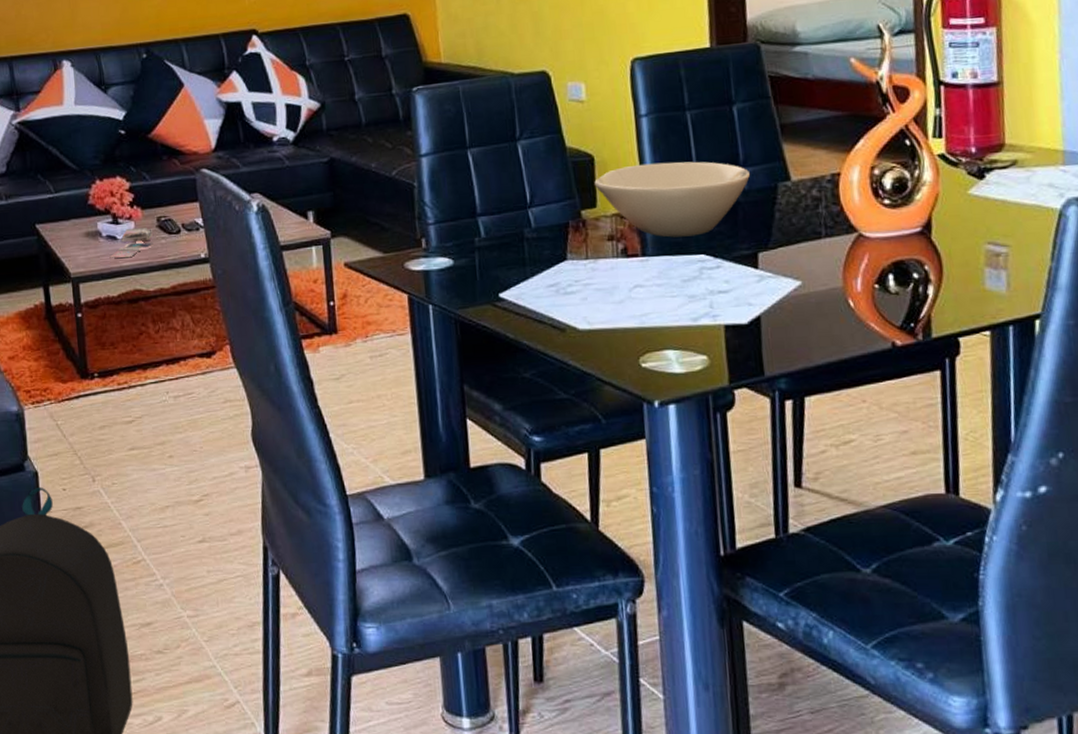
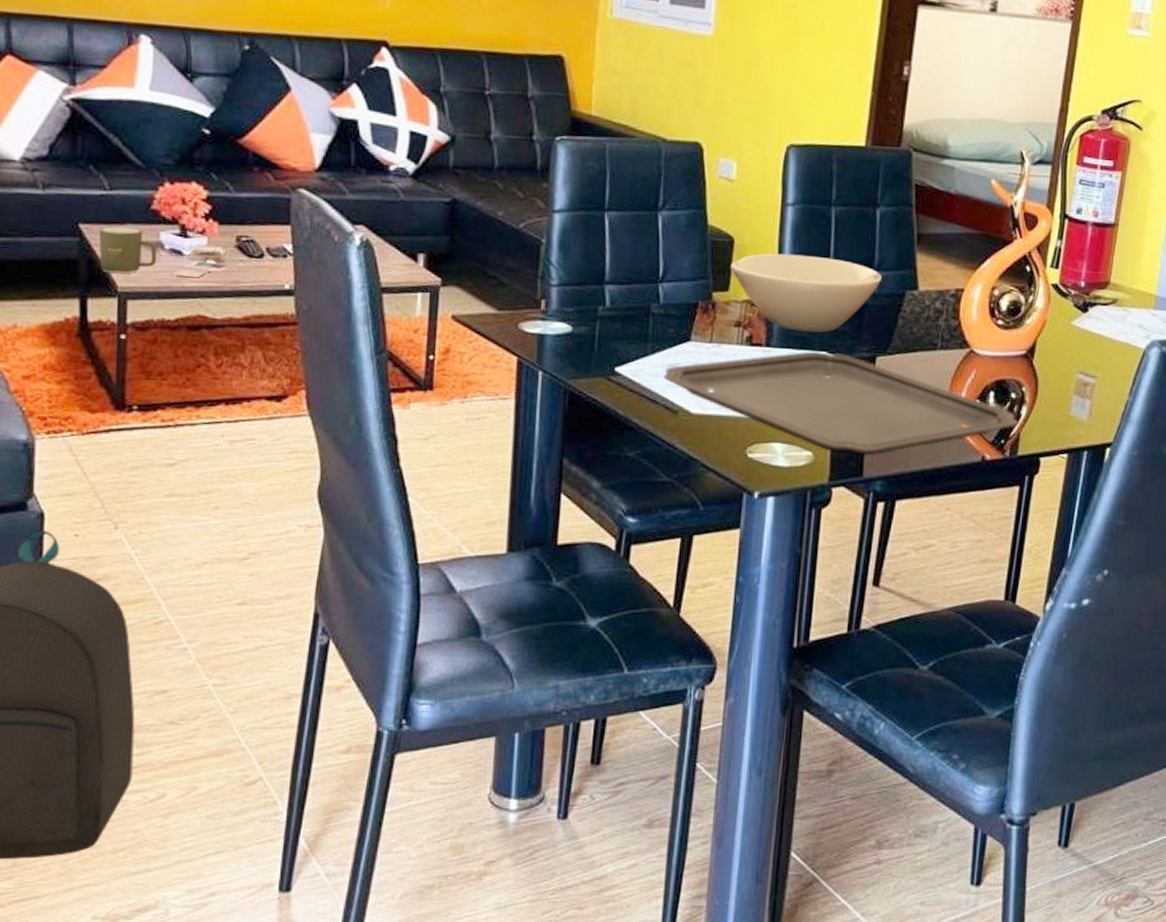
mug: none [51,221,98,263] -> present [99,226,157,274]
tray: none [546,254,927,355] -> present [663,350,1018,456]

